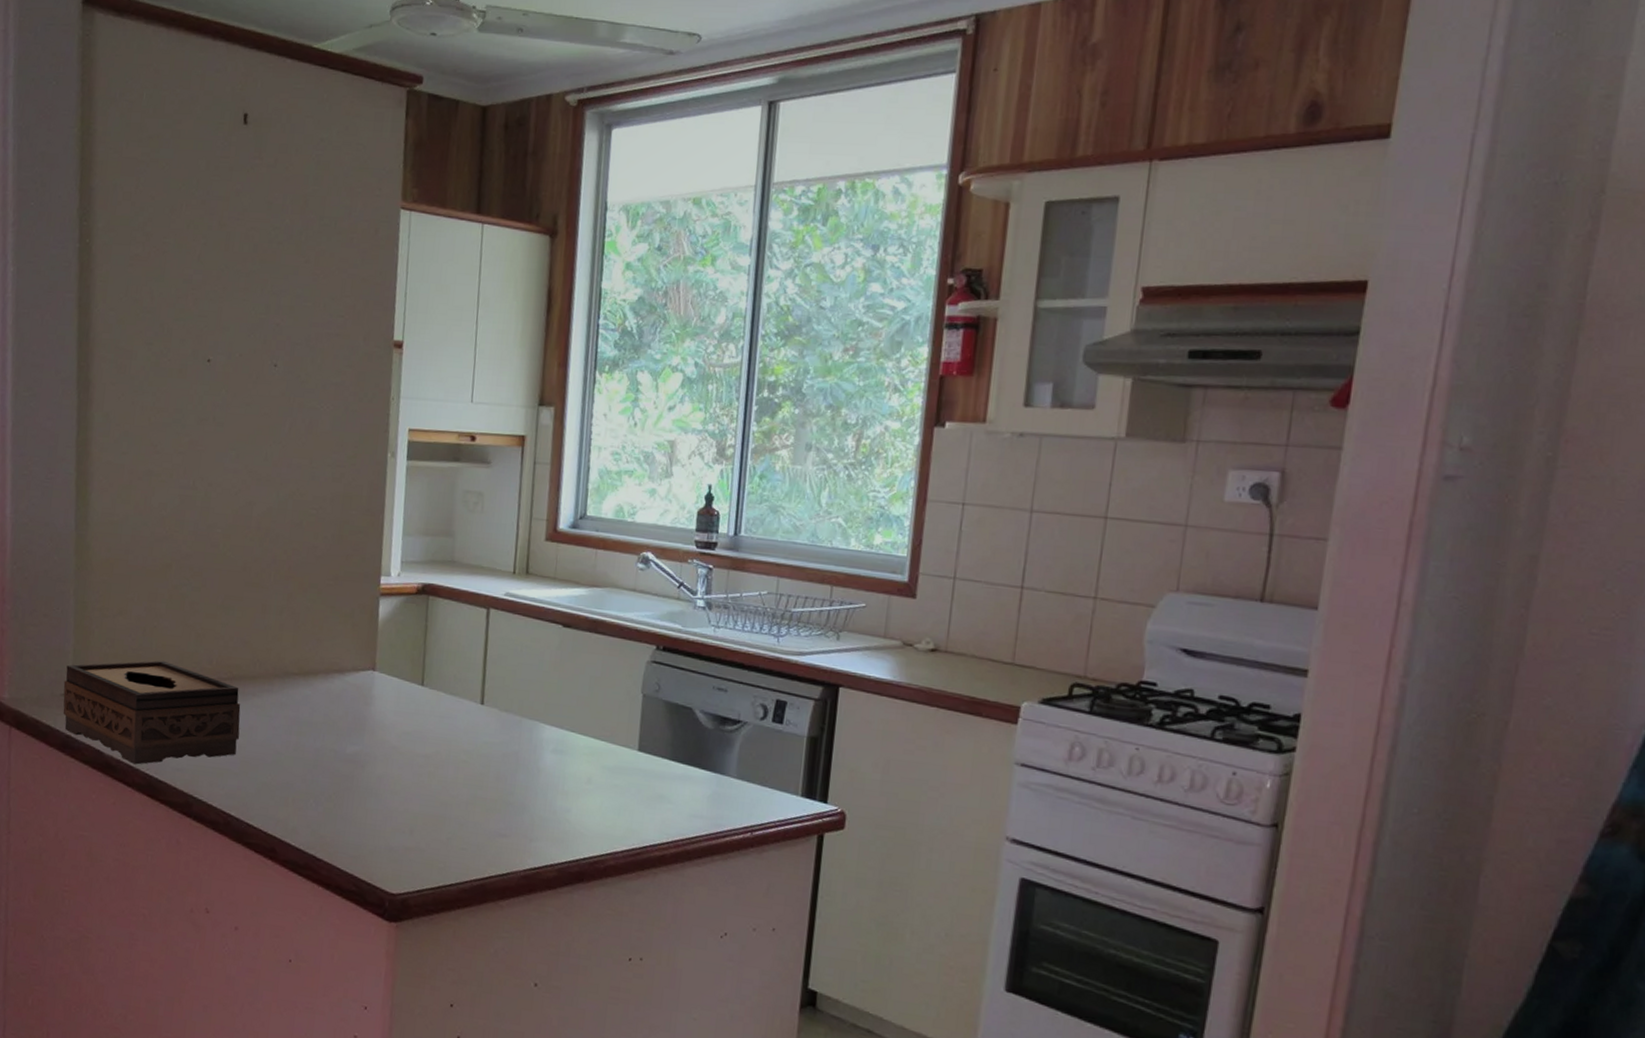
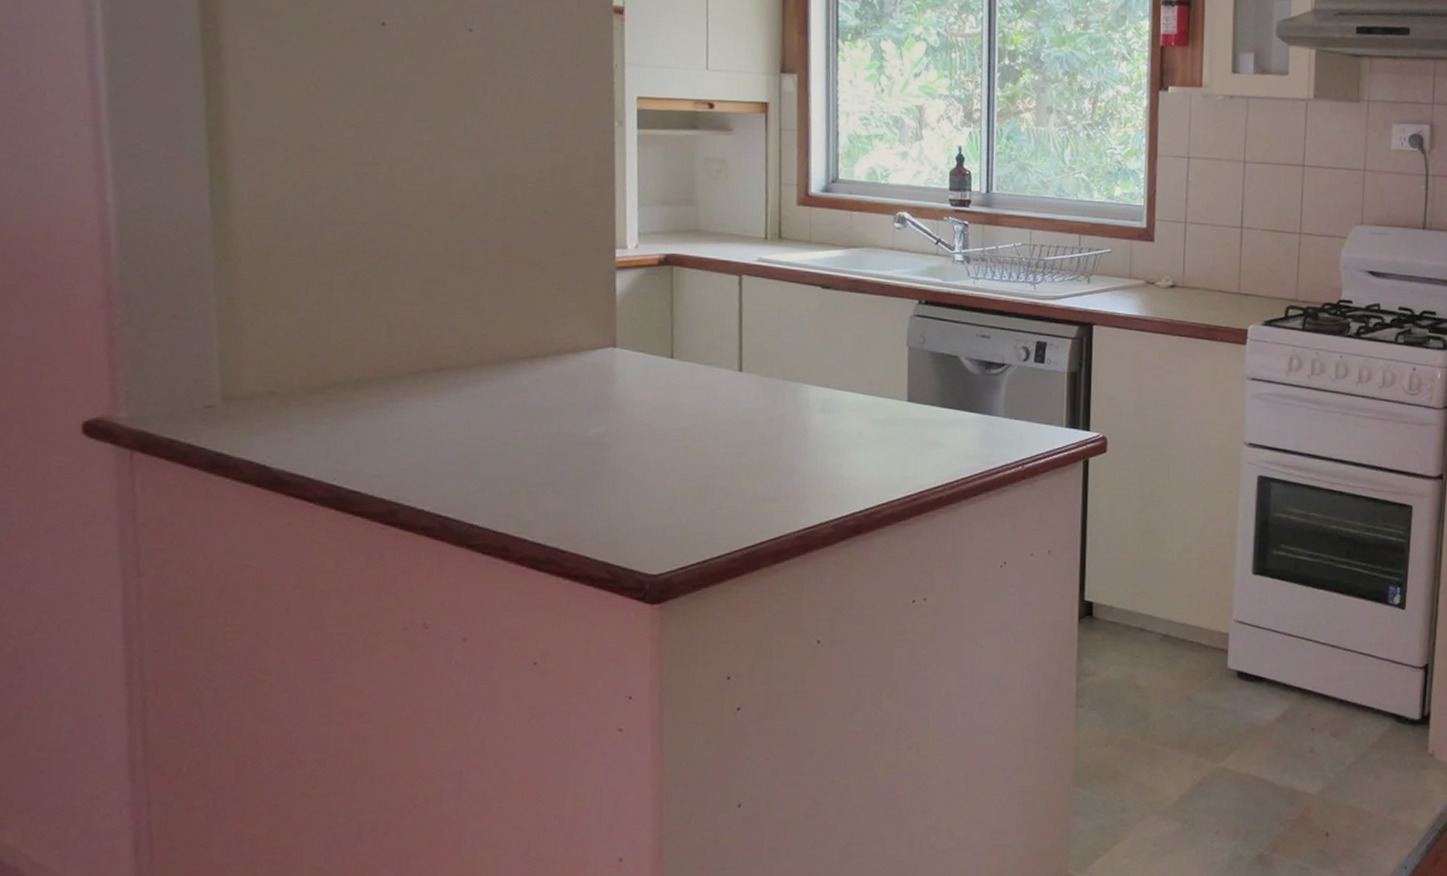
tissue box: present [63,660,241,765] -> none [207,356,454,476]

